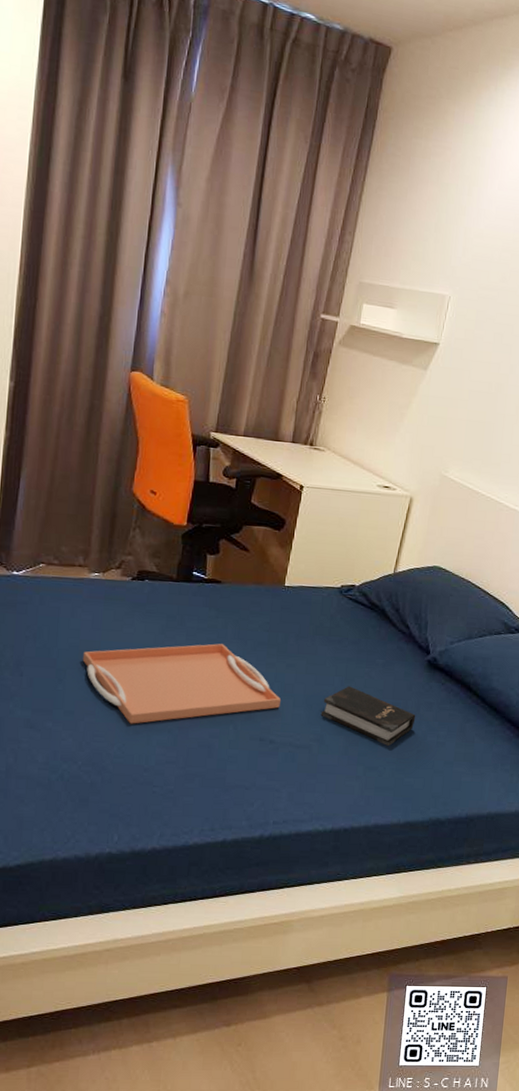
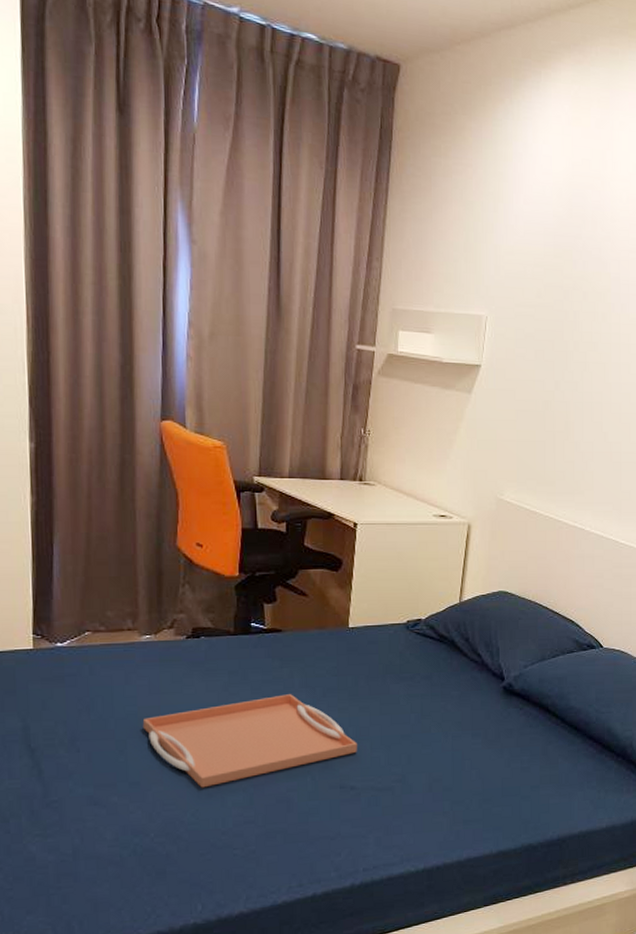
hardback book: present [320,686,416,747] -> none [400,722,497,779]

